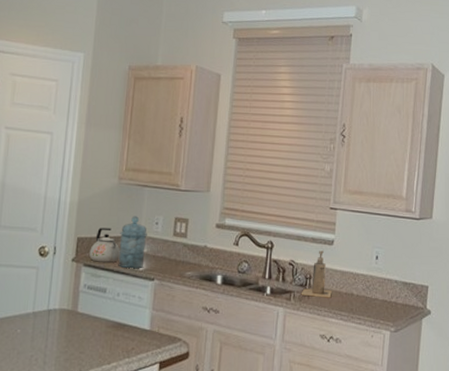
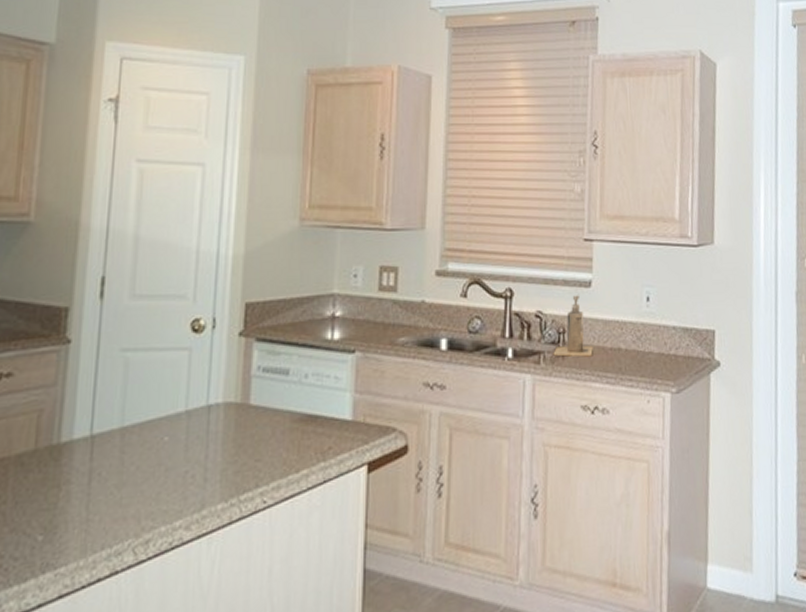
kettle: present [89,228,120,264] -> none [263,287,306,336]
canister: present [118,216,147,269] -> none [304,268,343,340]

